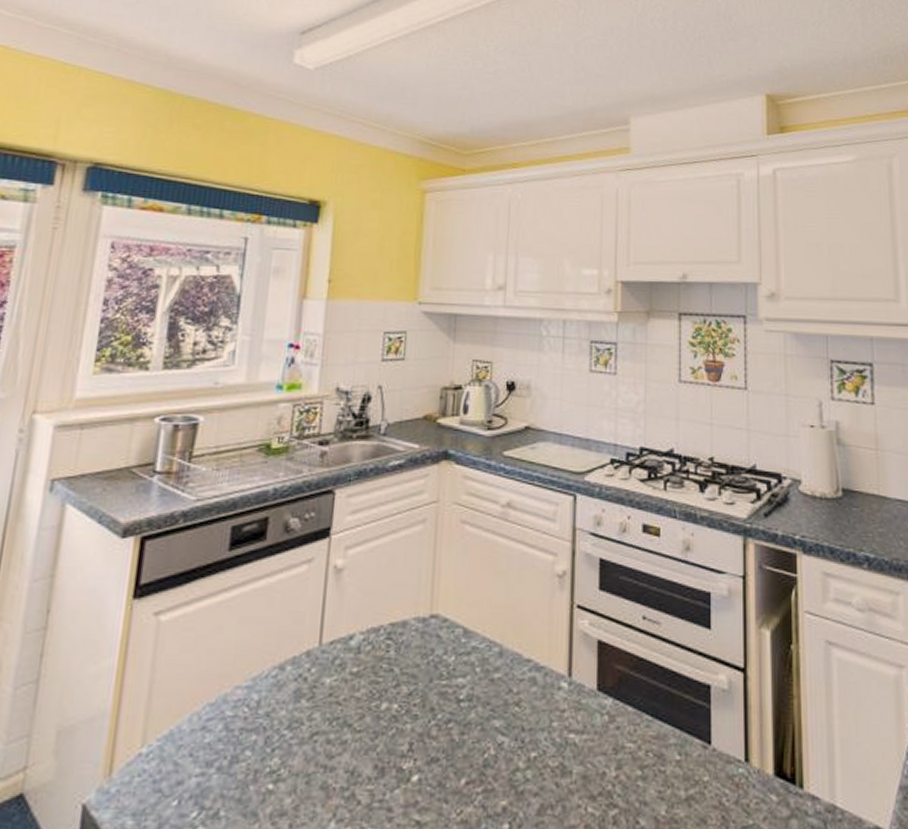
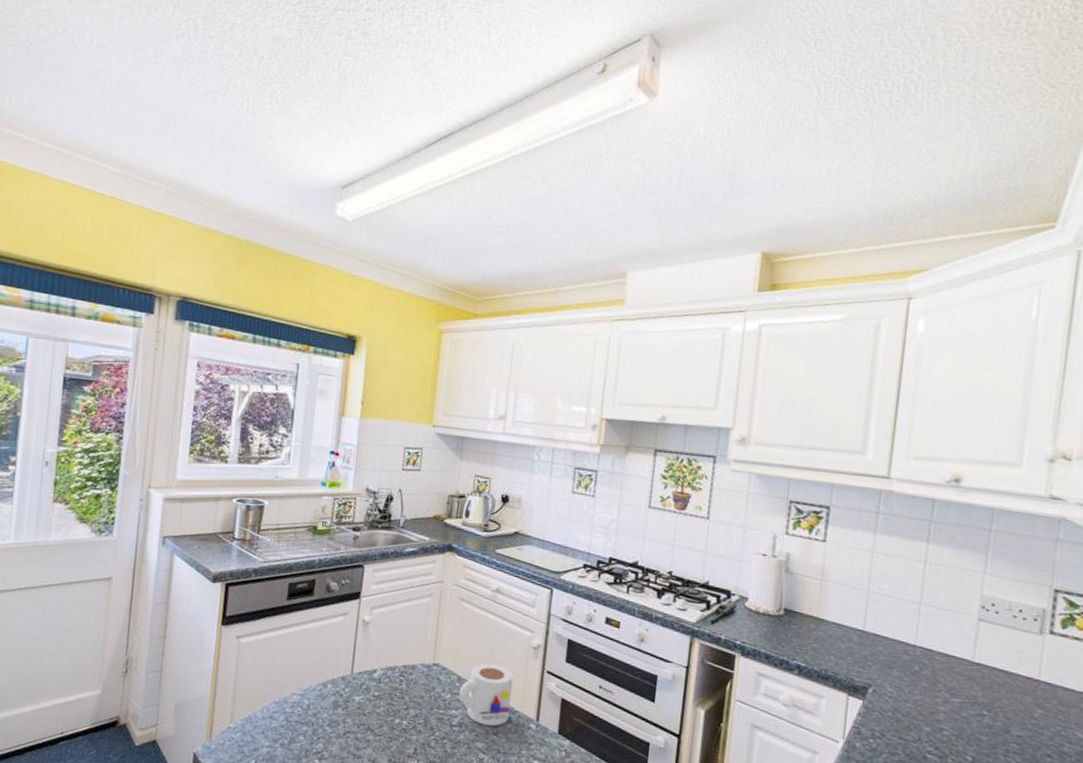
mug: none [466,605,536,694] -> present [459,662,514,727]

